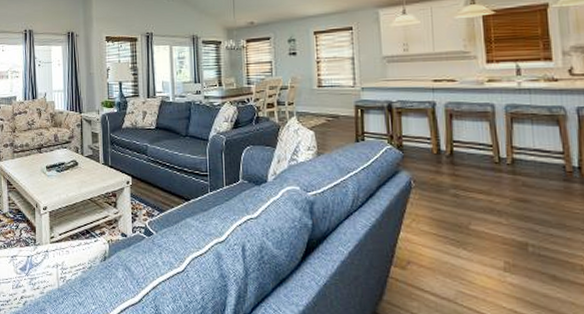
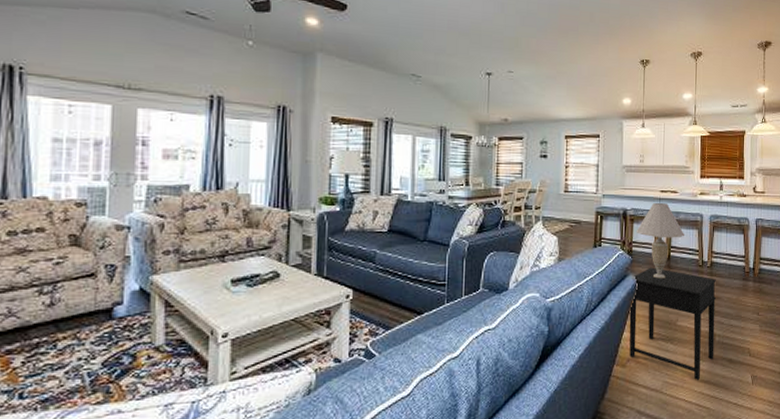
table lamp: none [405,92,472,176] -> present [635,202,685,279]
side table: none [405,163,528,296] -> present [629,267,717,381]

